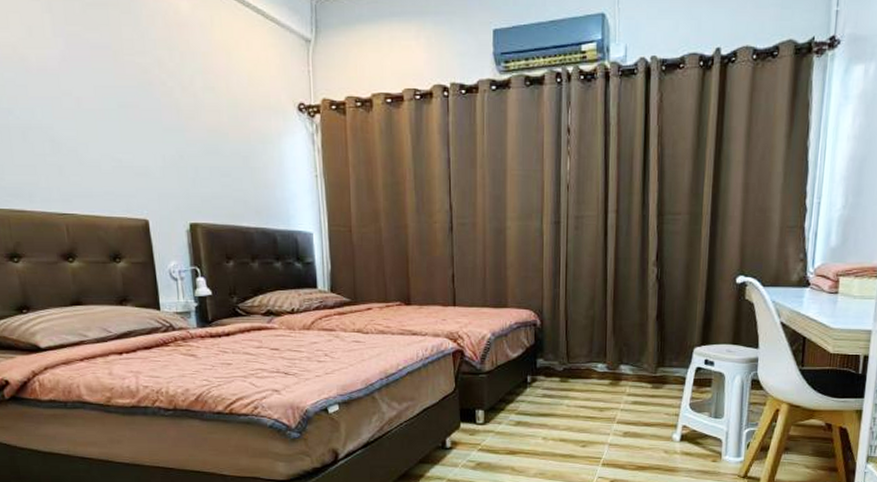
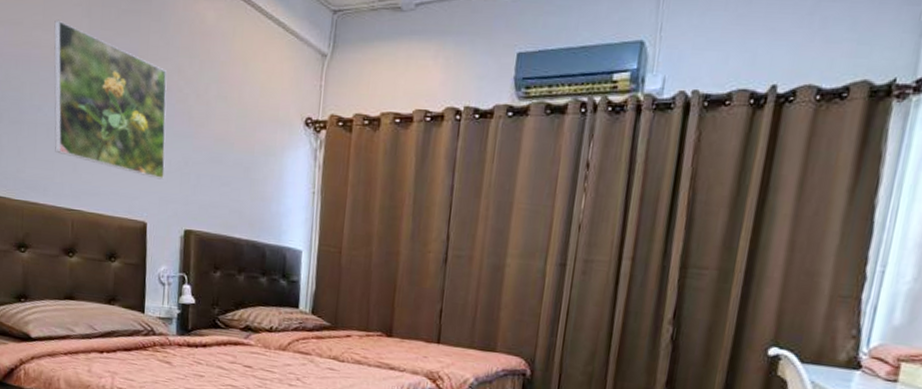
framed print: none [11,16,160,176] -> present [54,19,167,180]

